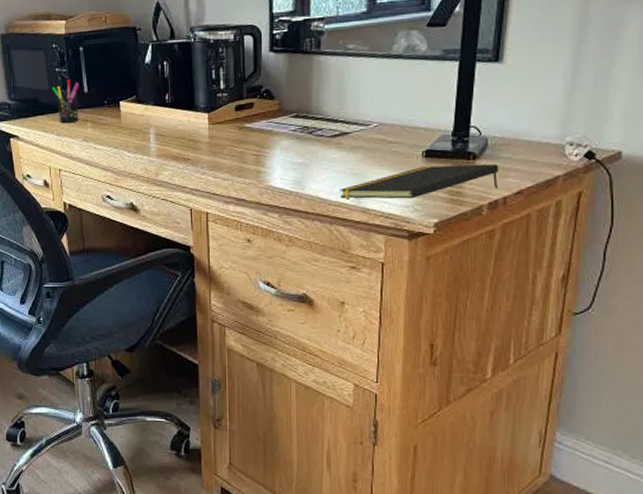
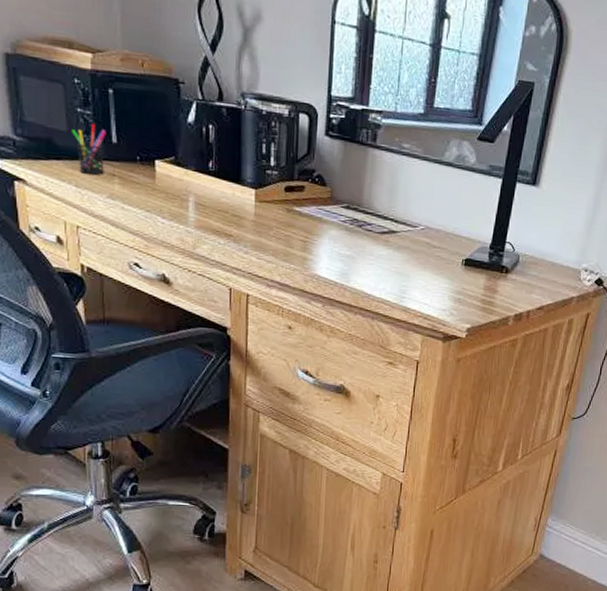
notepad: present [340,163,499,199] -> none [383,273,526,303]

